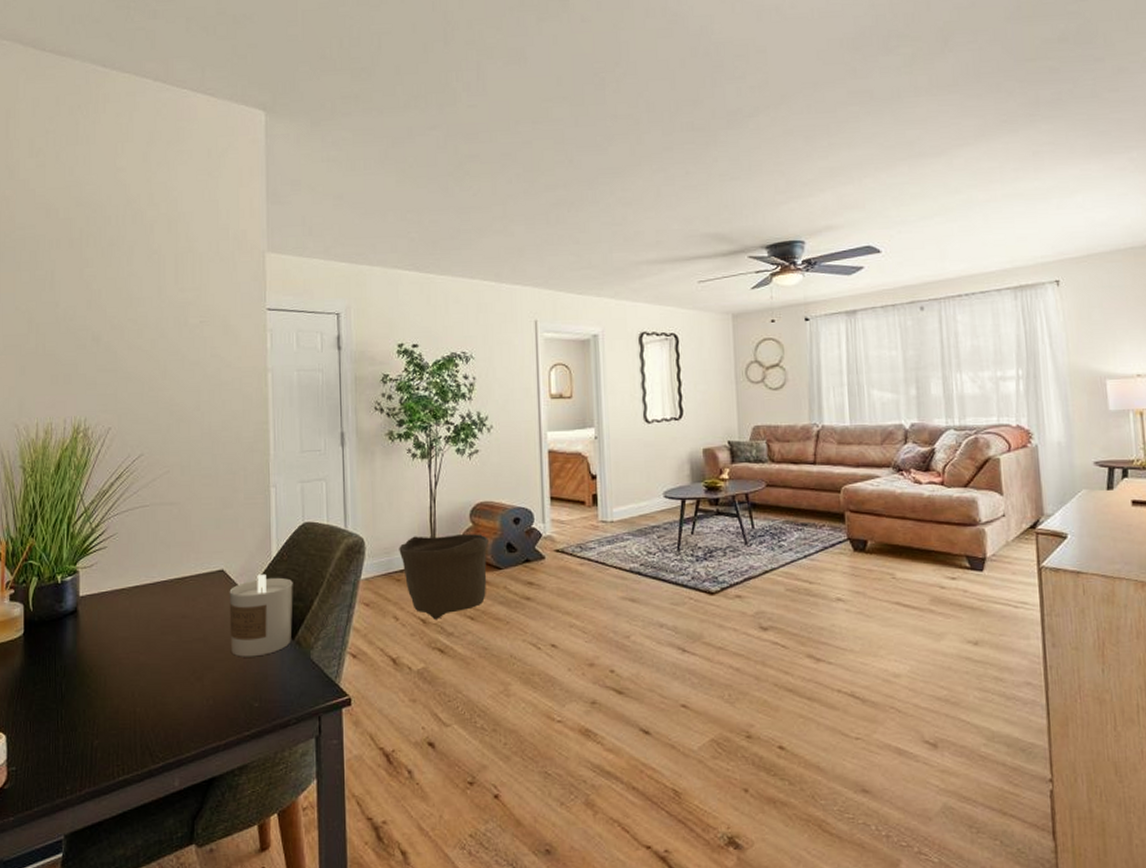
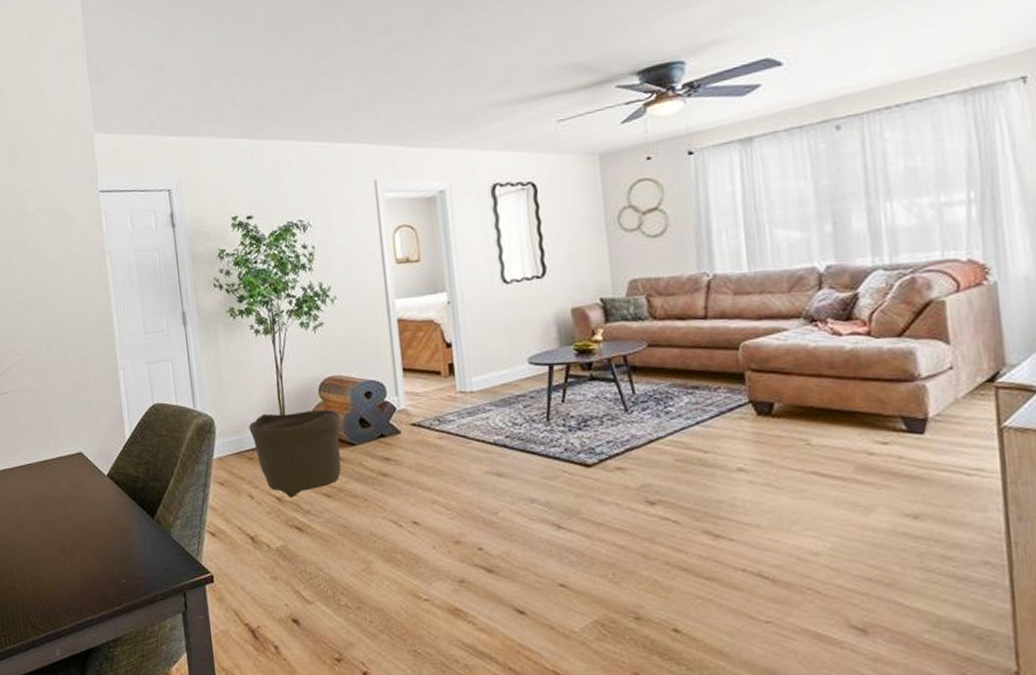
candle: present [229,573,293,657] -> none [89,455,152,536]

